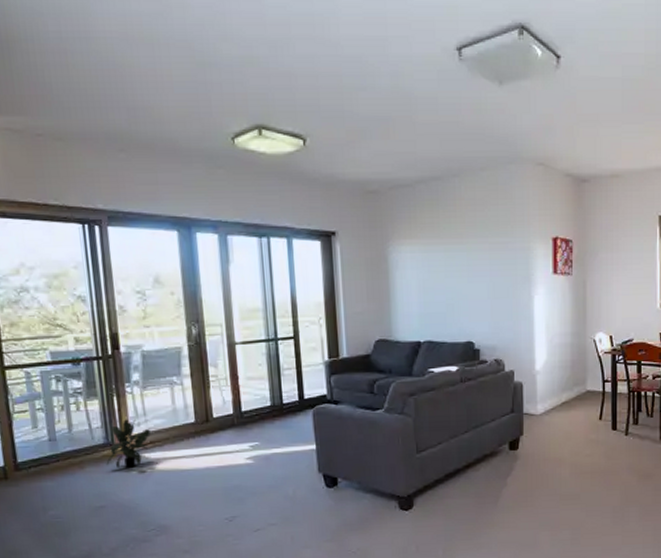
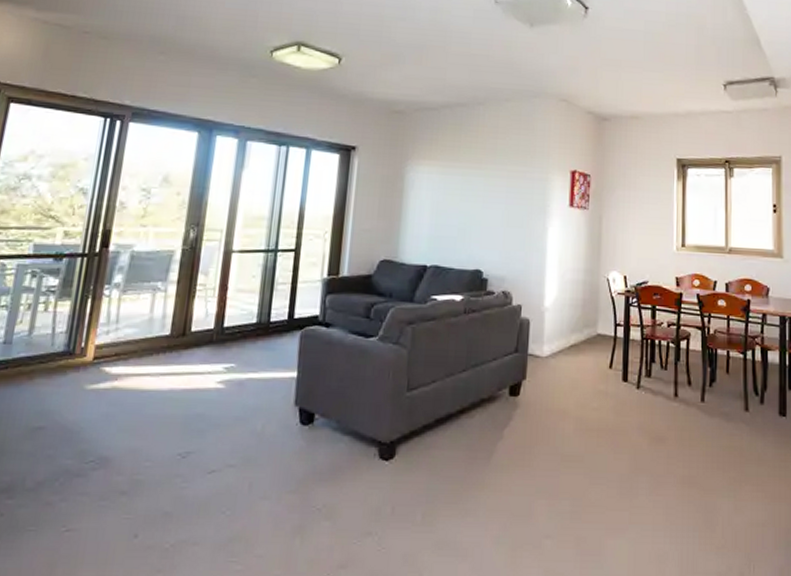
potted plant: present [106,419,150,468] -> none [59,325,119,383]

